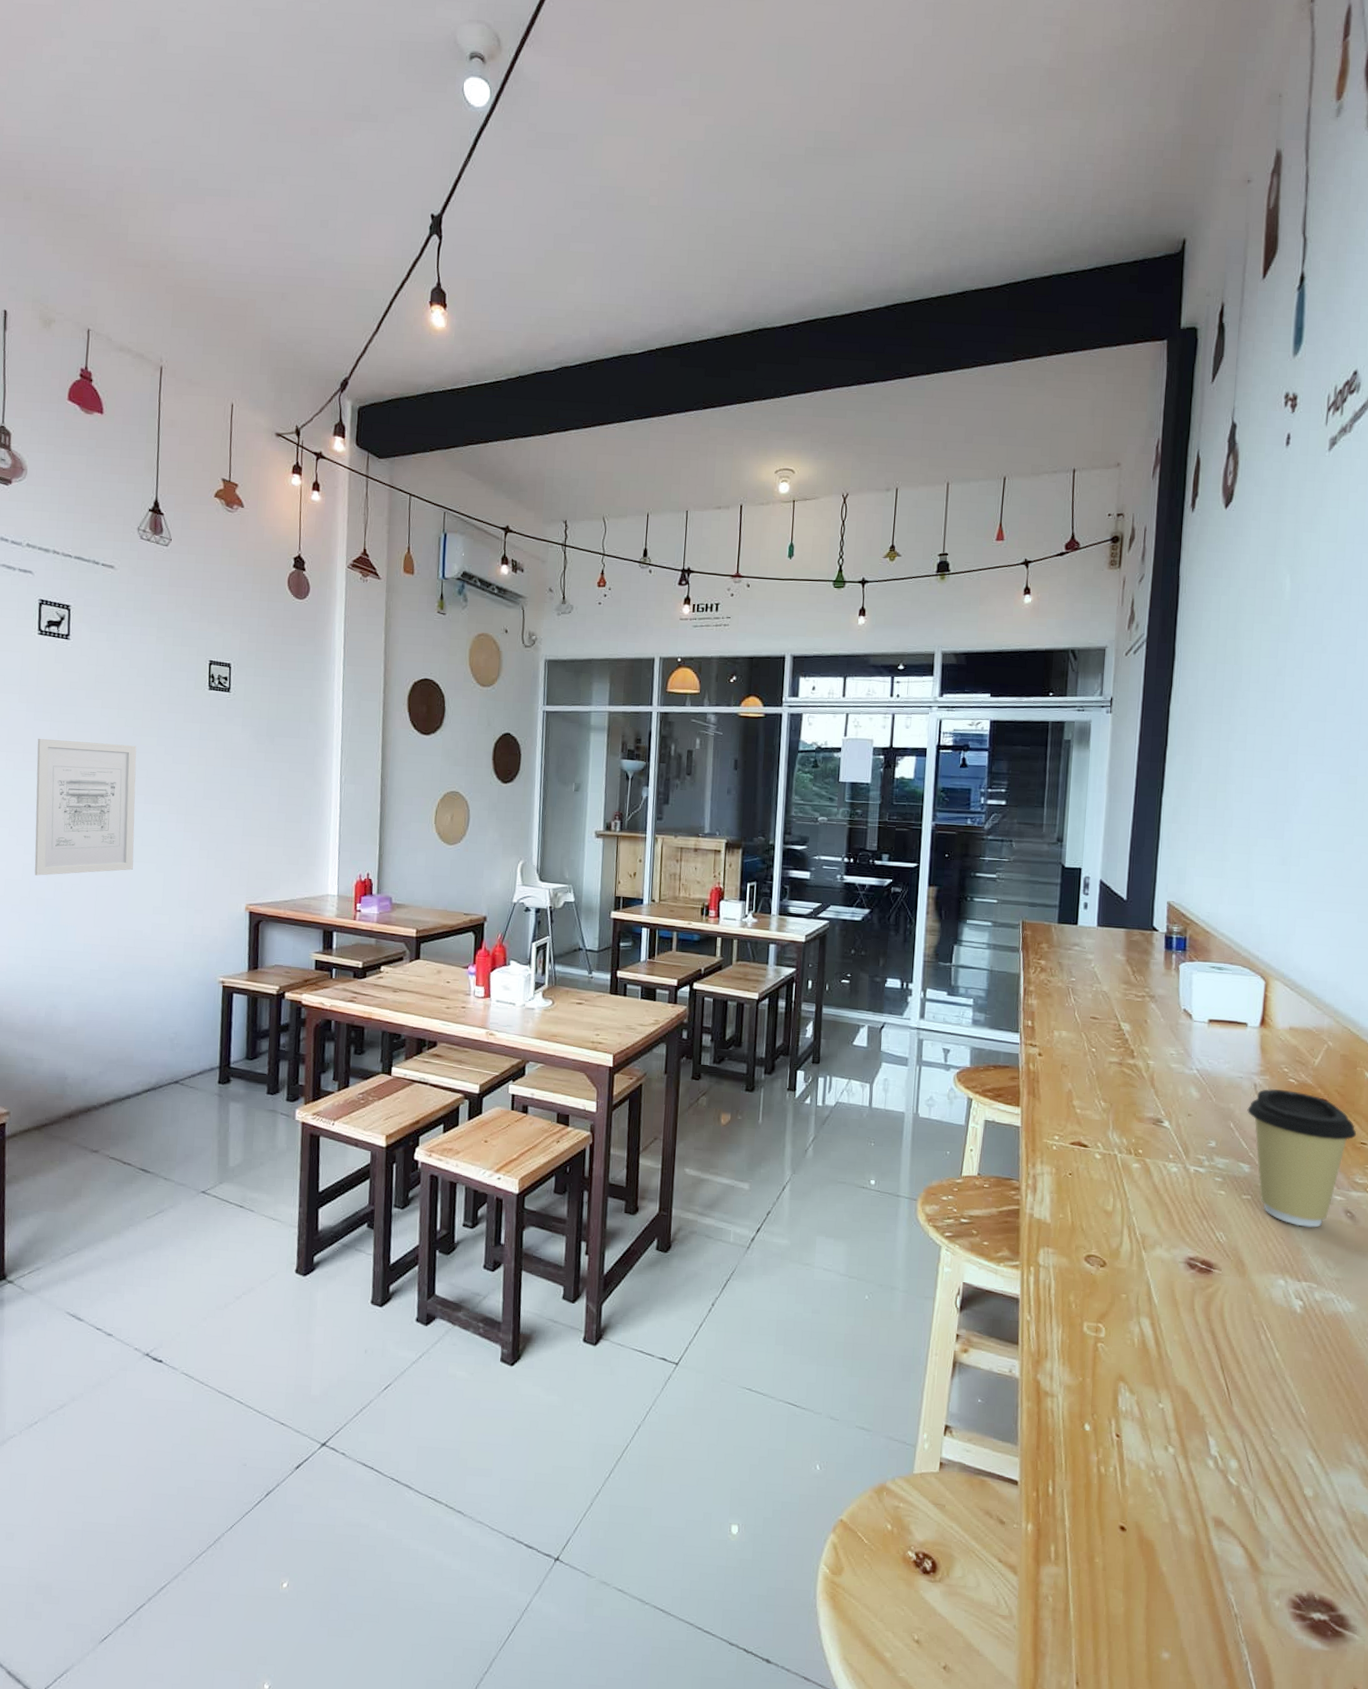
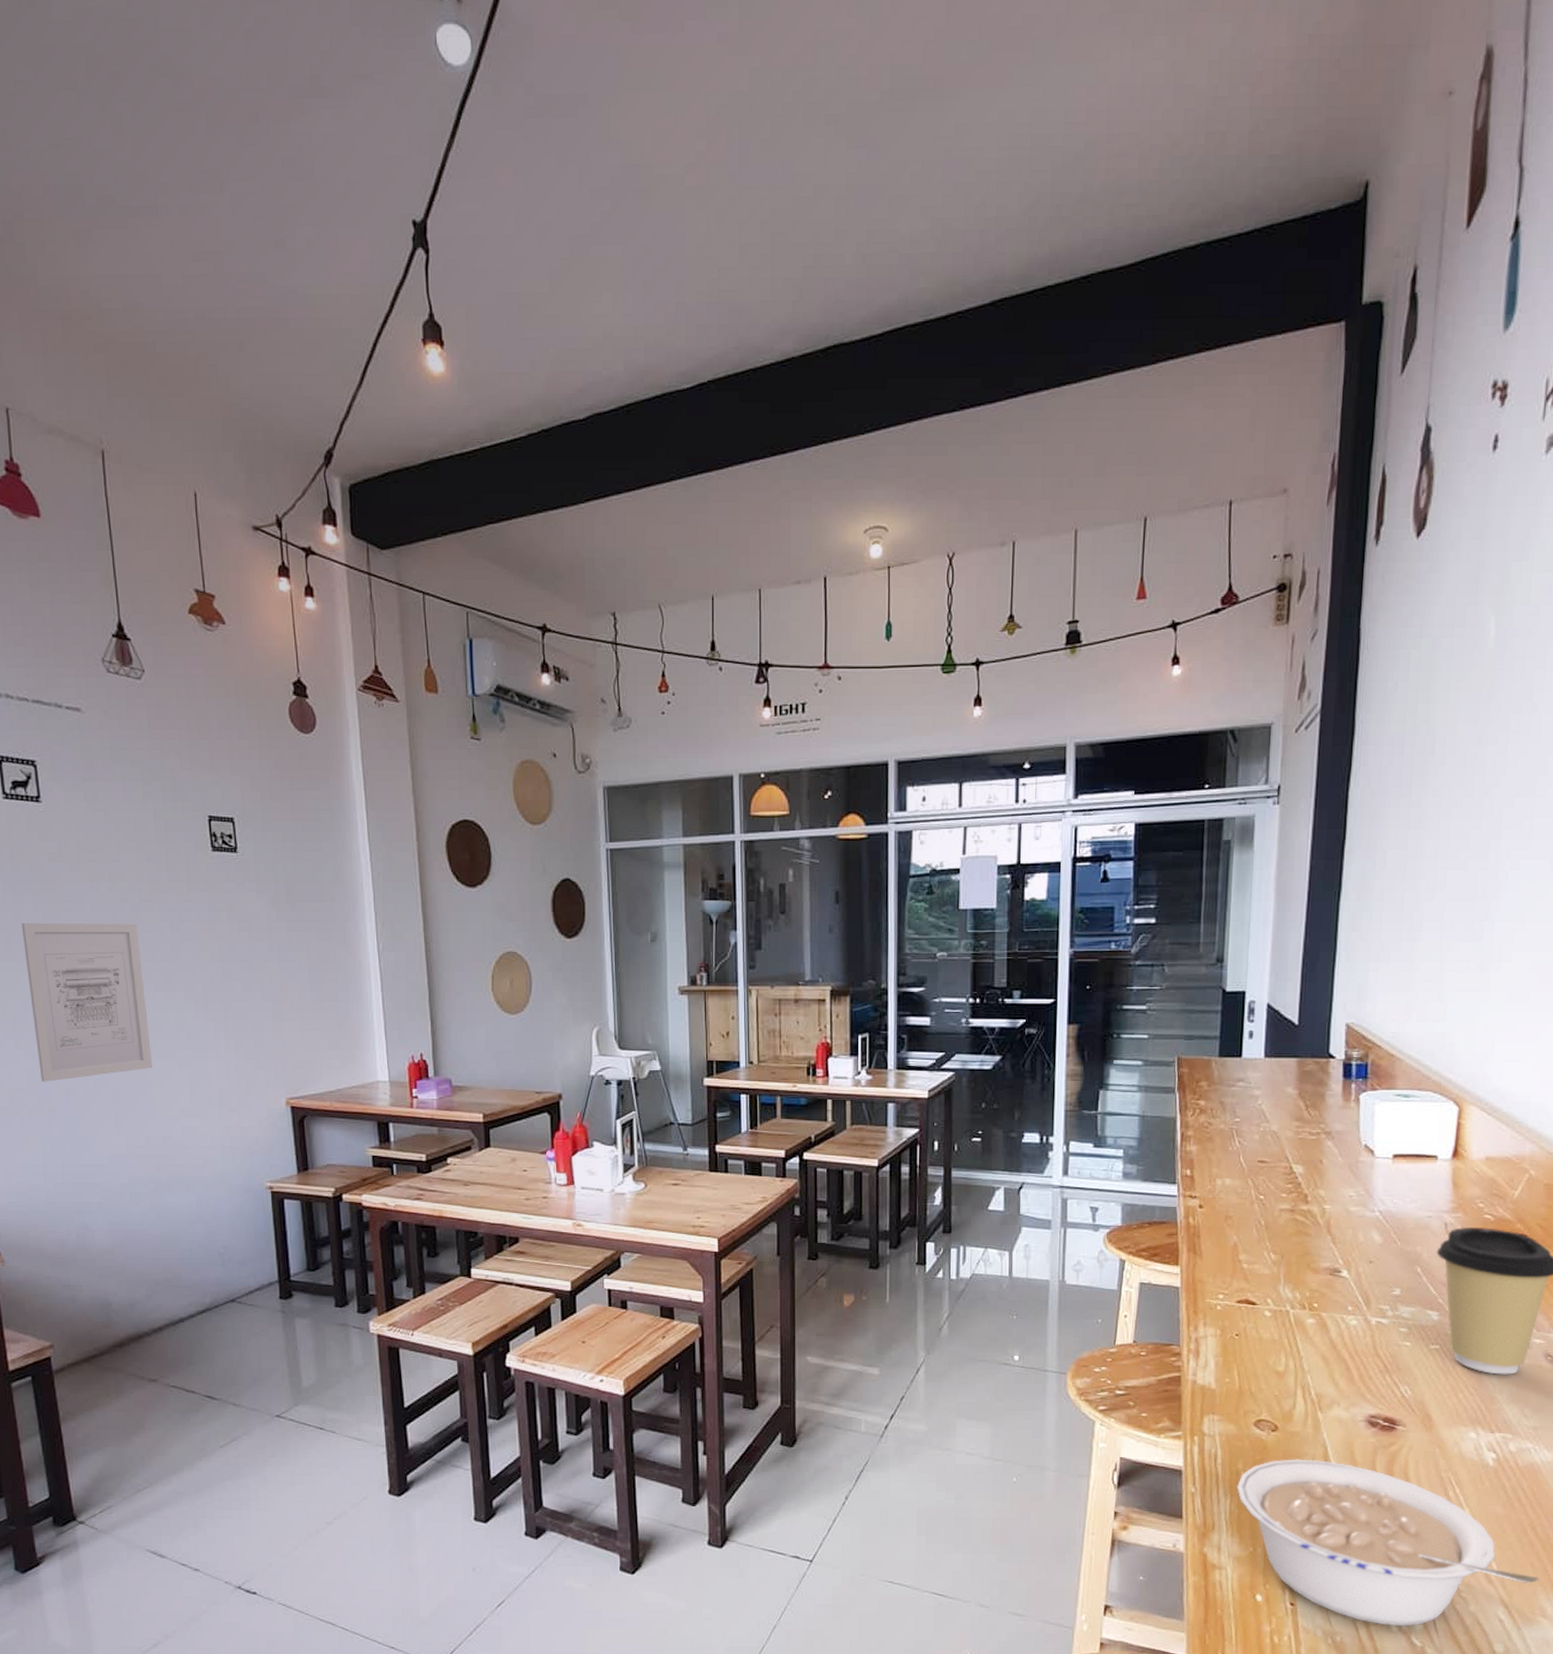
legume: none [1068,1294,1344,1465] -> present [1237,1459,1539,1627]

